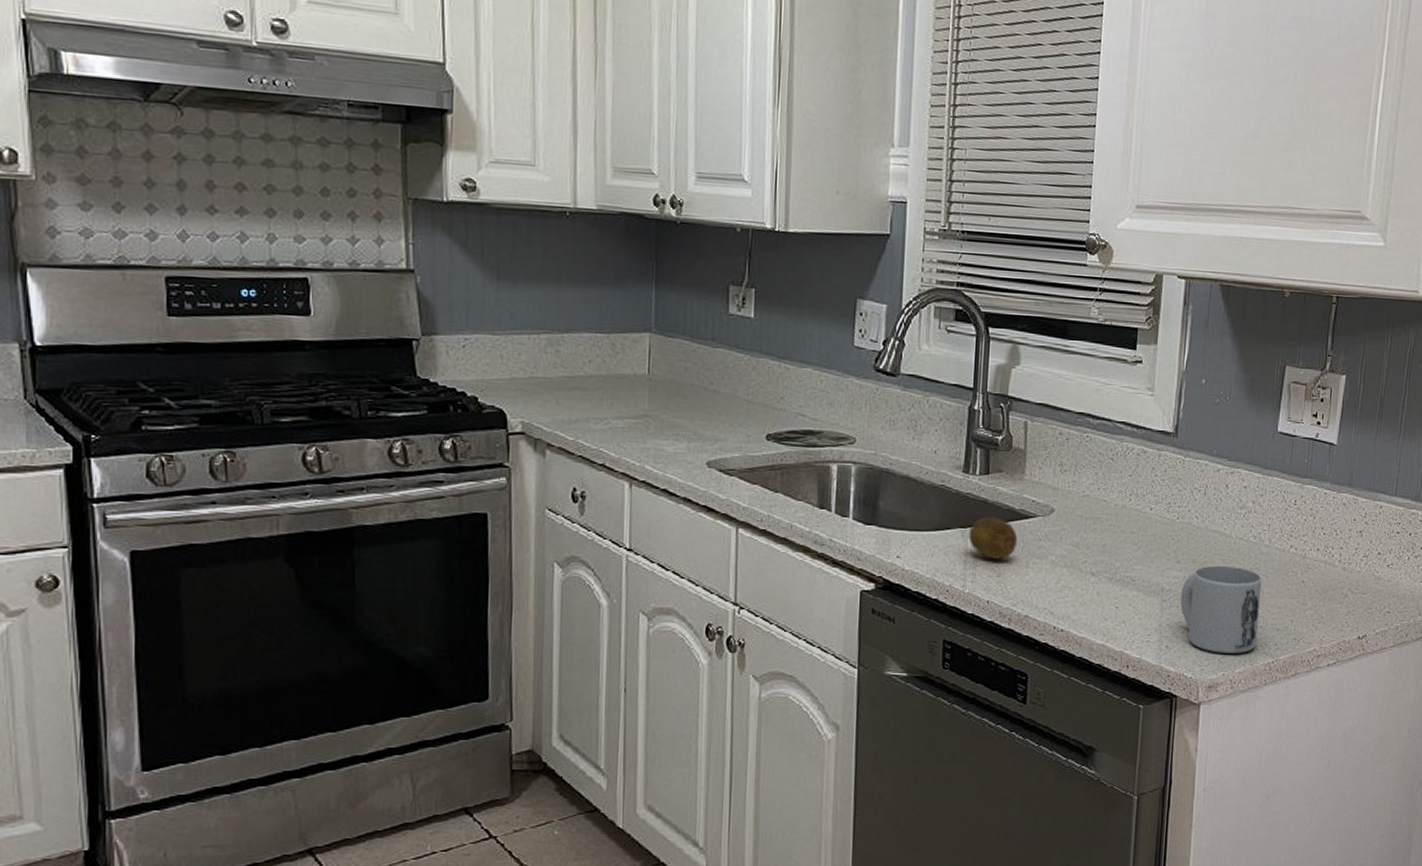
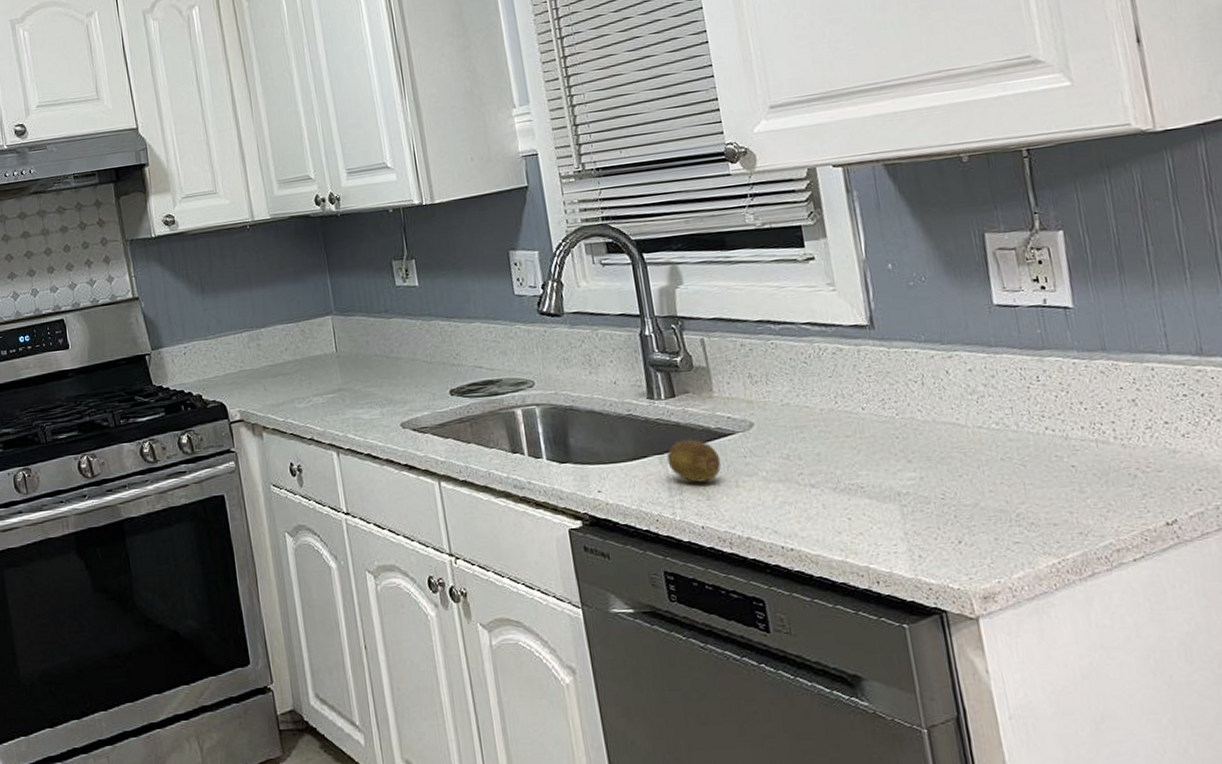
mug: present [1180,566,1262,653] -> none [921,459,1033,558]

